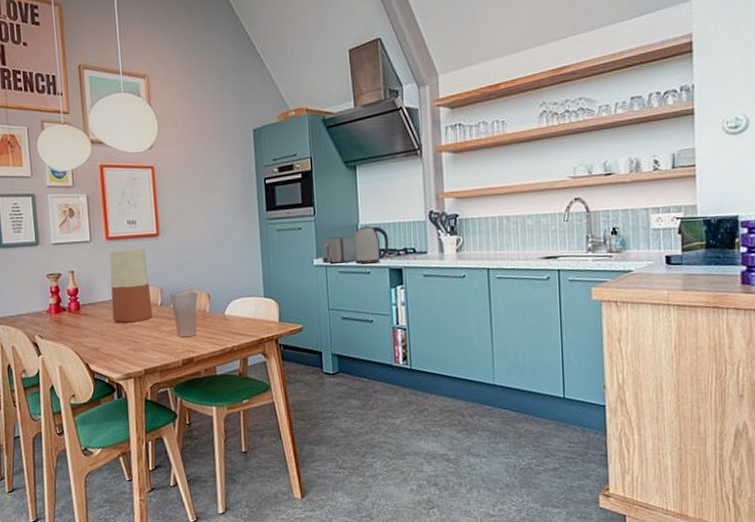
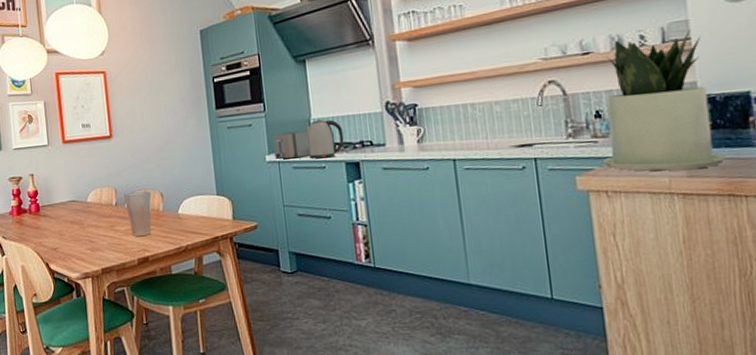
vase: present [109,249,153,323] -> none [66,151,108,224]
planter: none [614,157,714,285] -> present [602,29,726,172]

